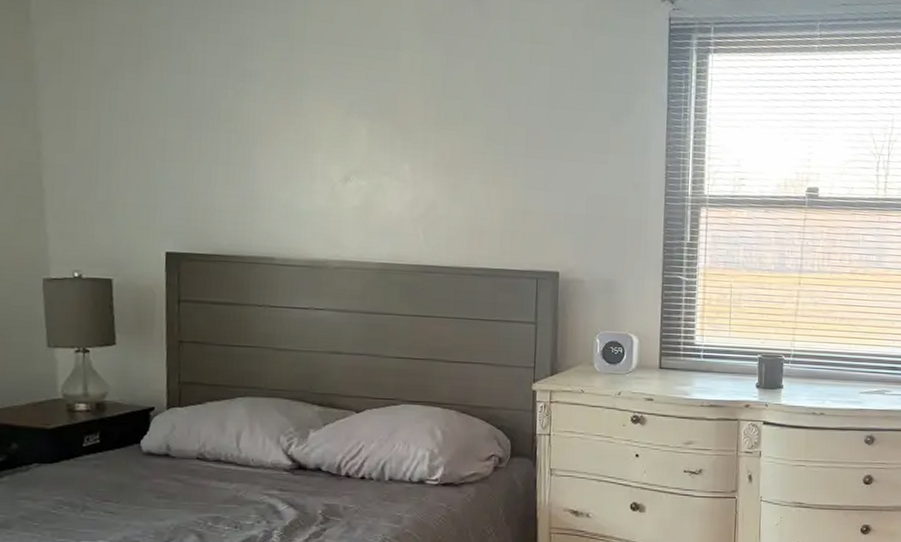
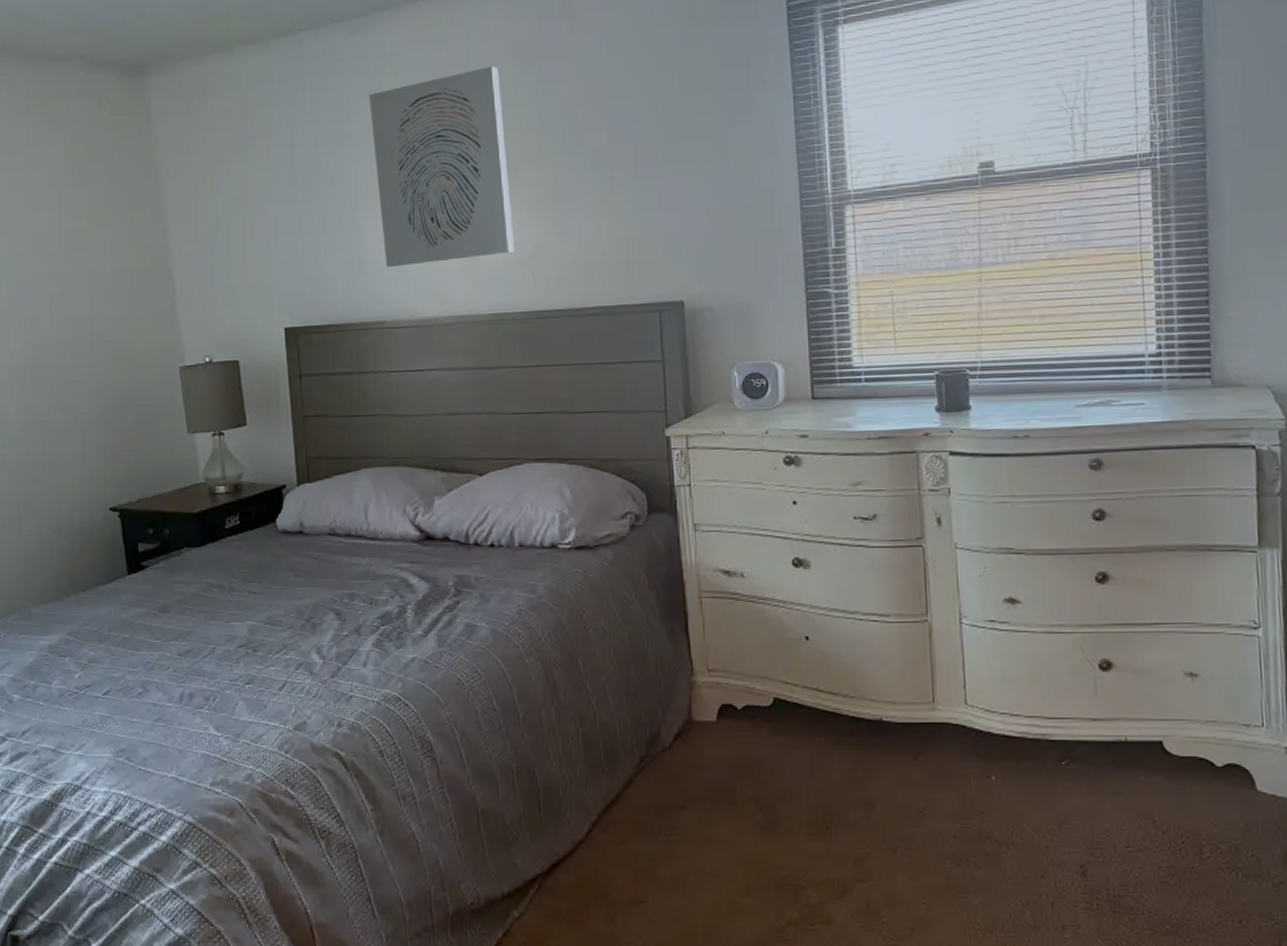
wall art: none [275,31,409,209] -> present [369,66,514,268]

